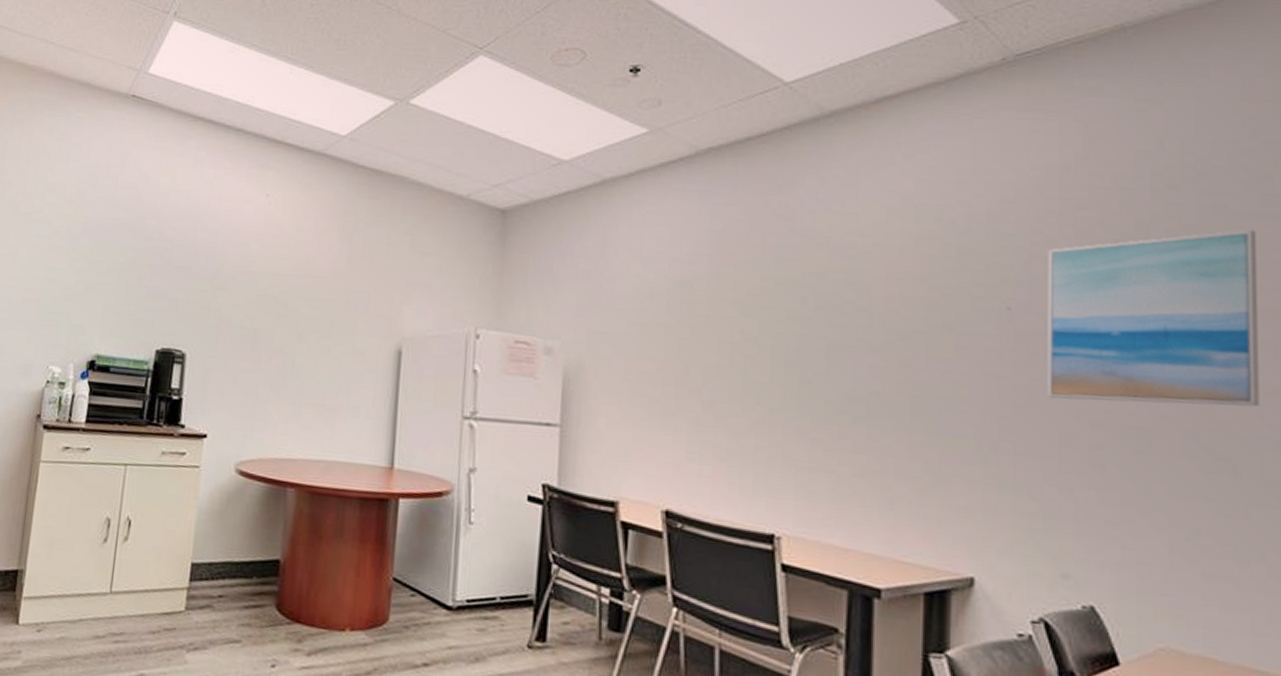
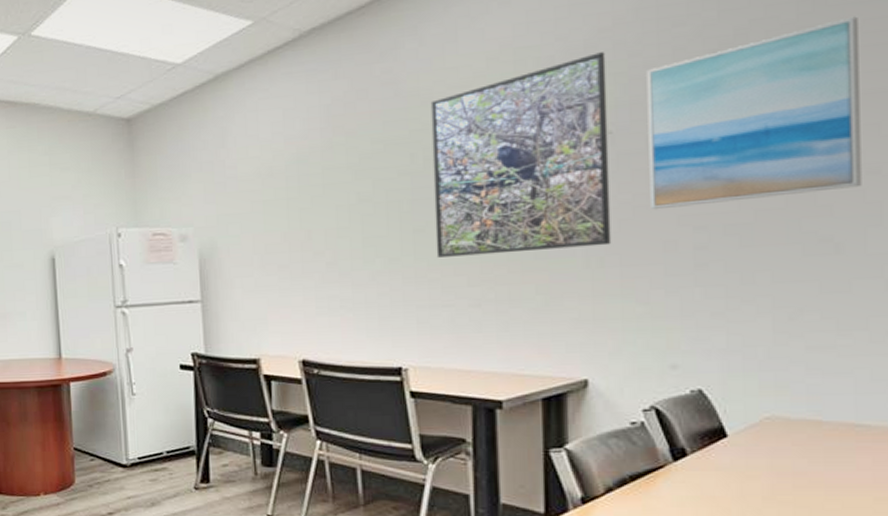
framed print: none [821,223,1008,430] -> present [430,52,612,258]

